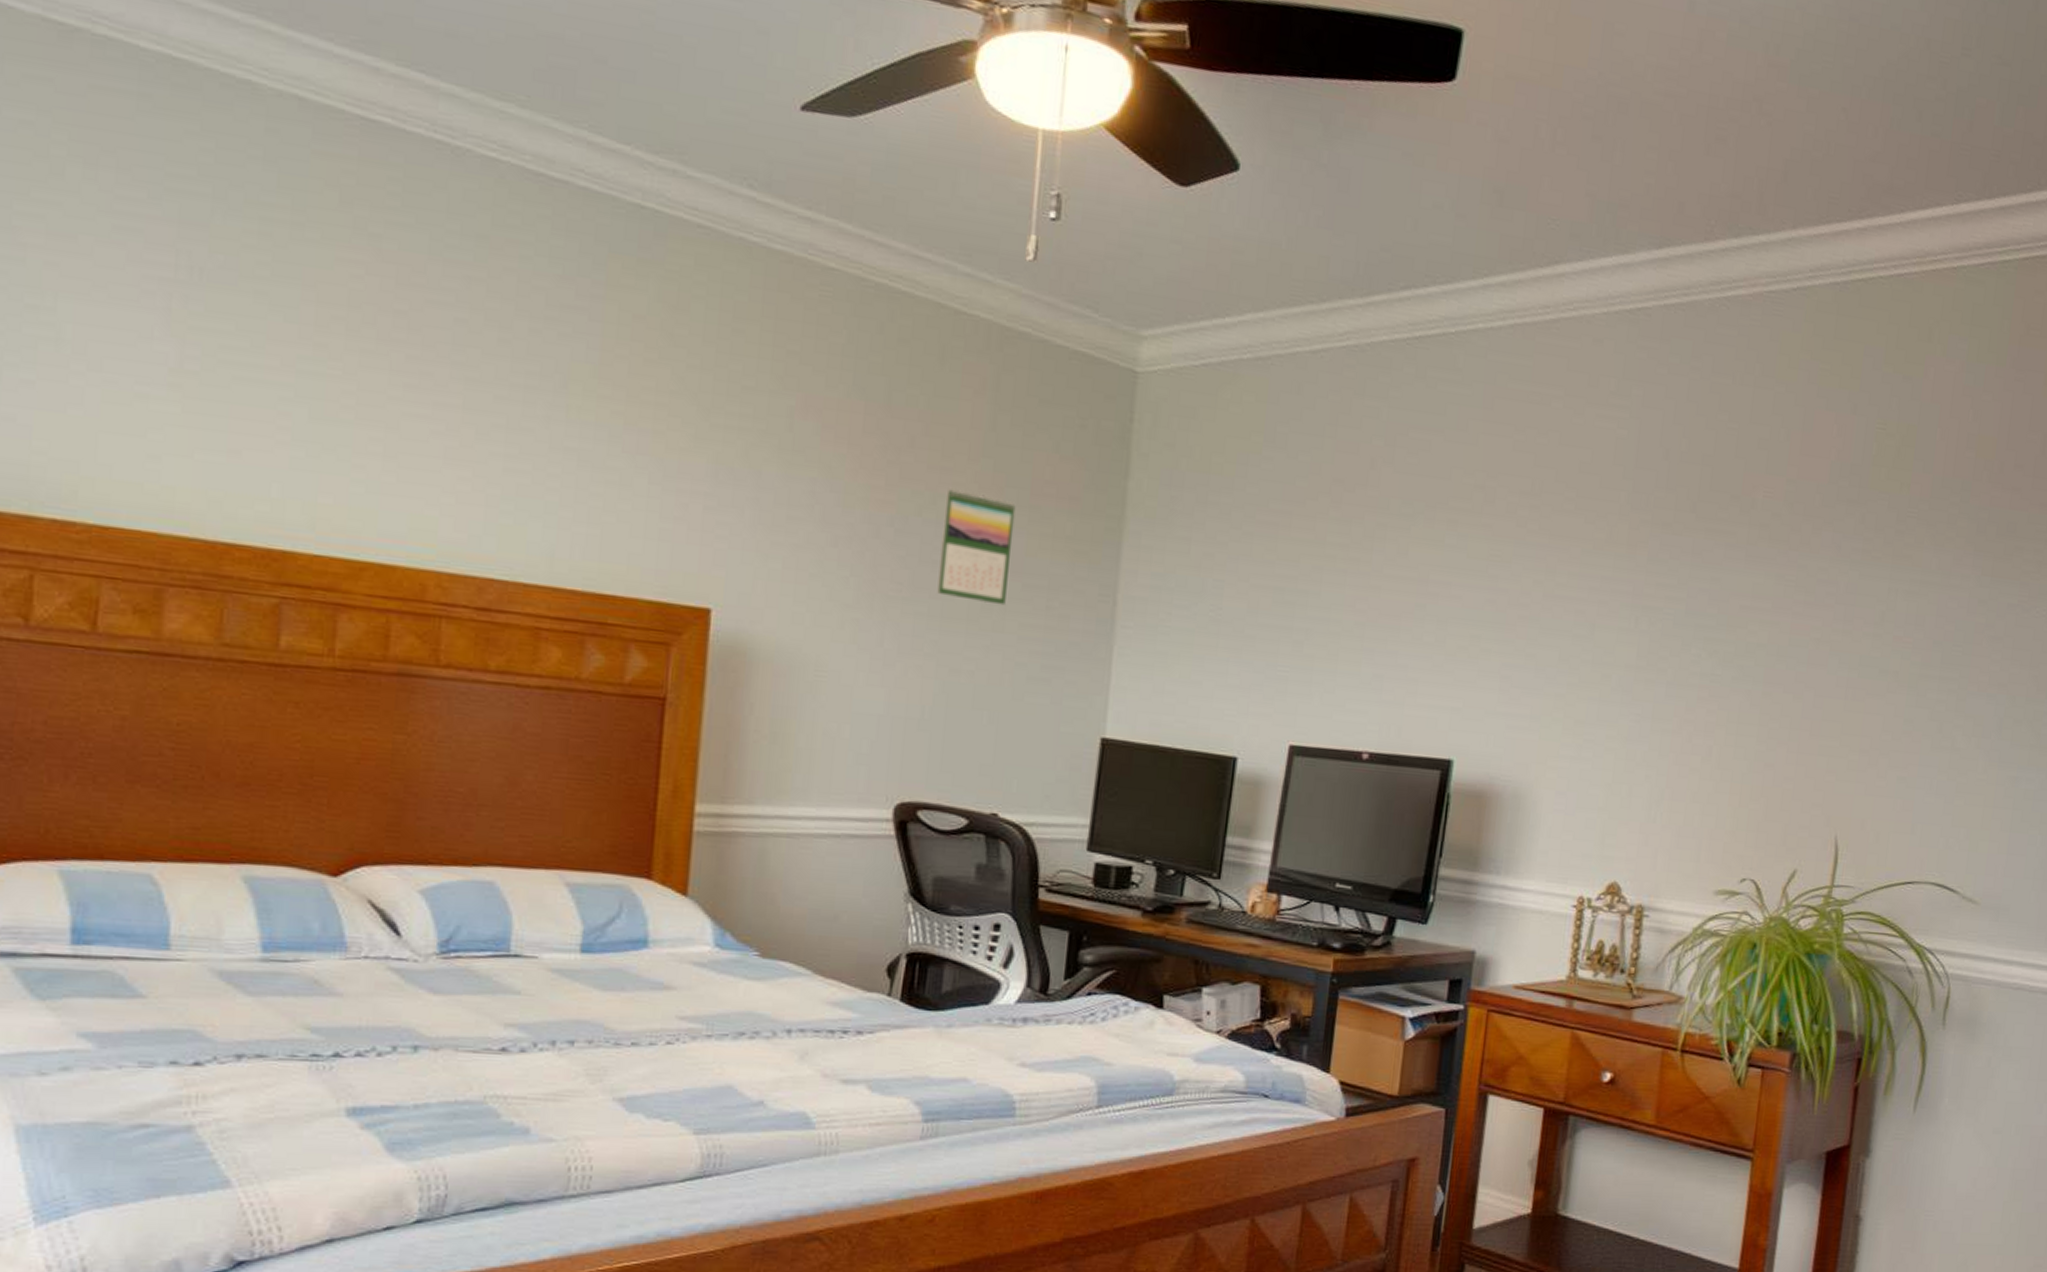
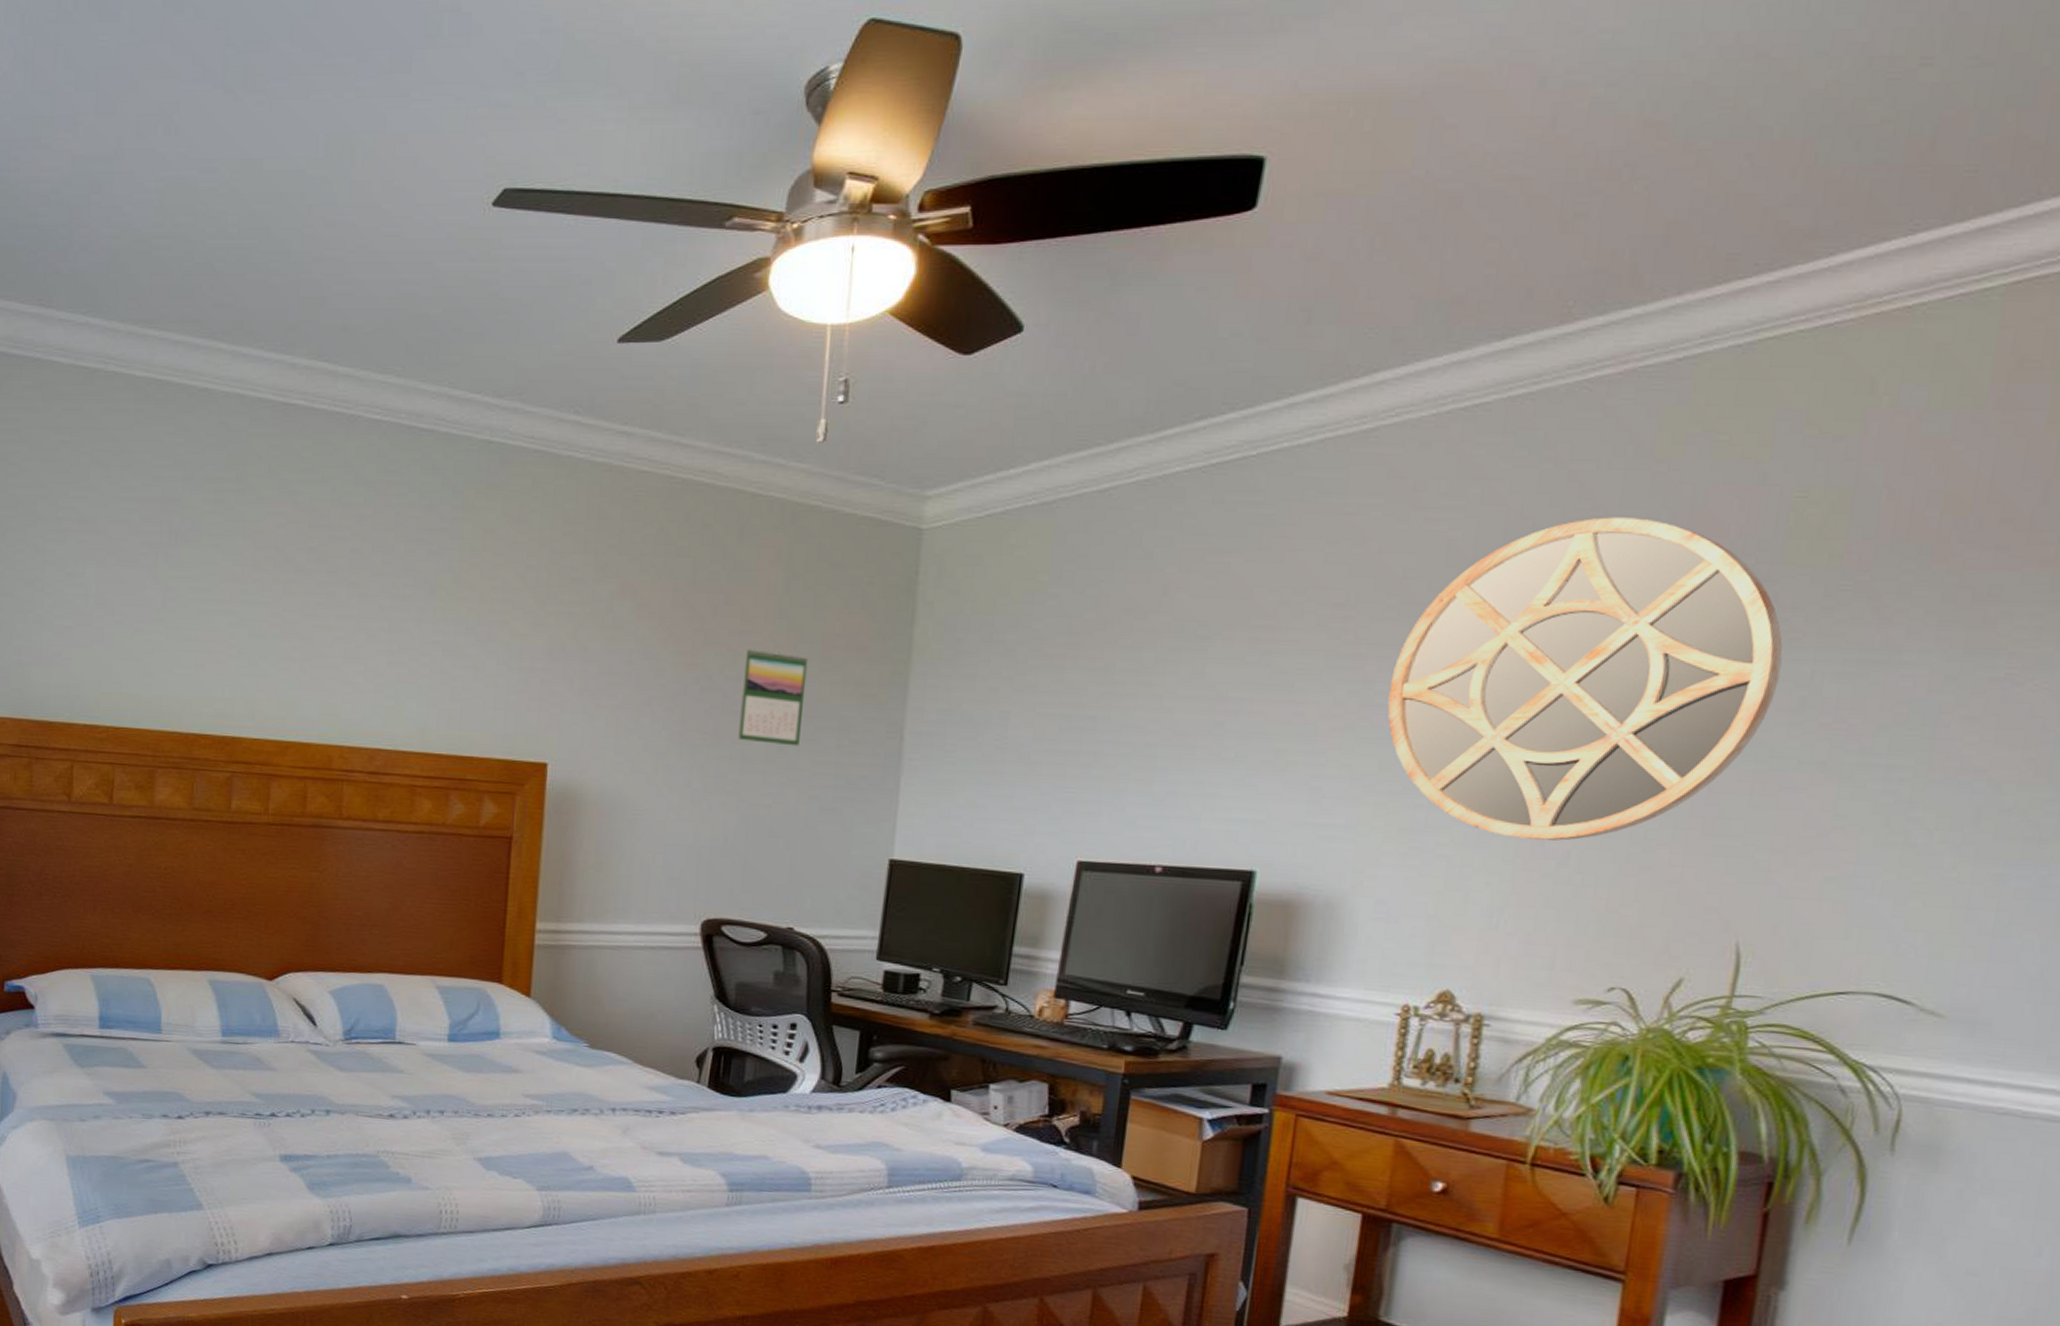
home mirror: none [1566,430,1868,737] -> present [1387,517,1783,841]

